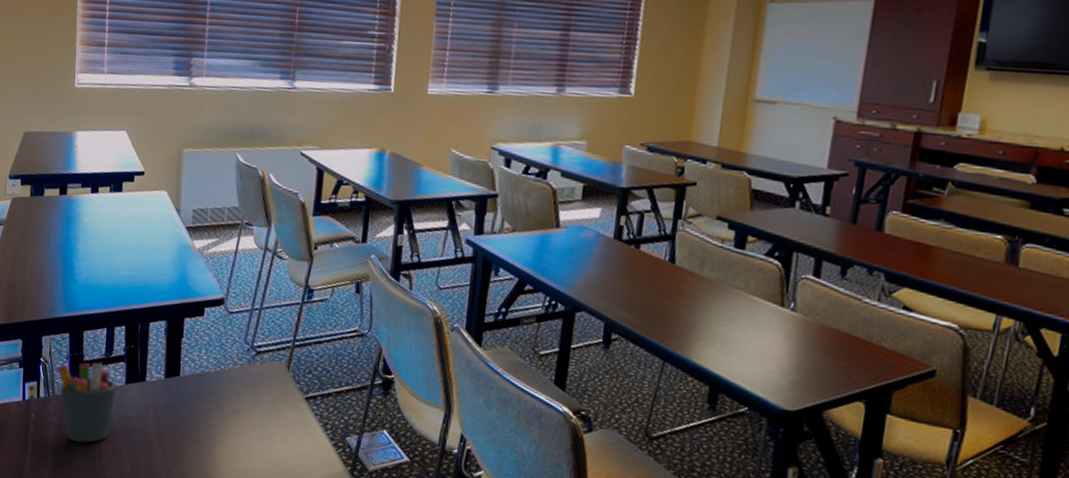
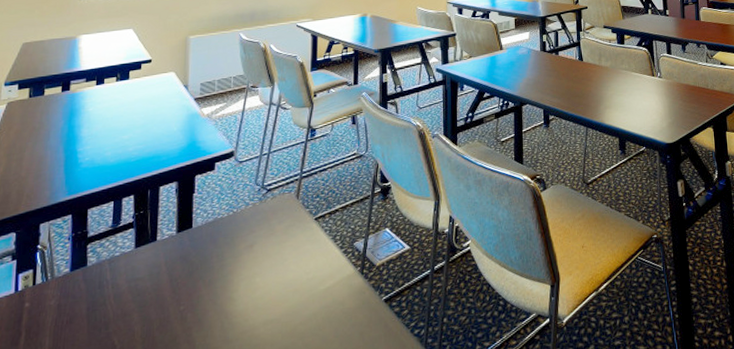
pen holder: present [57,362,117,444] -> none [57,235,126,319]

